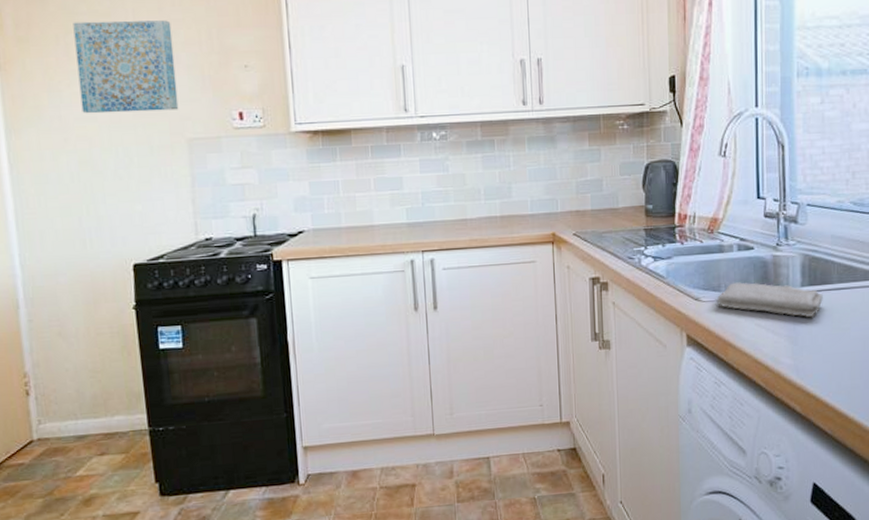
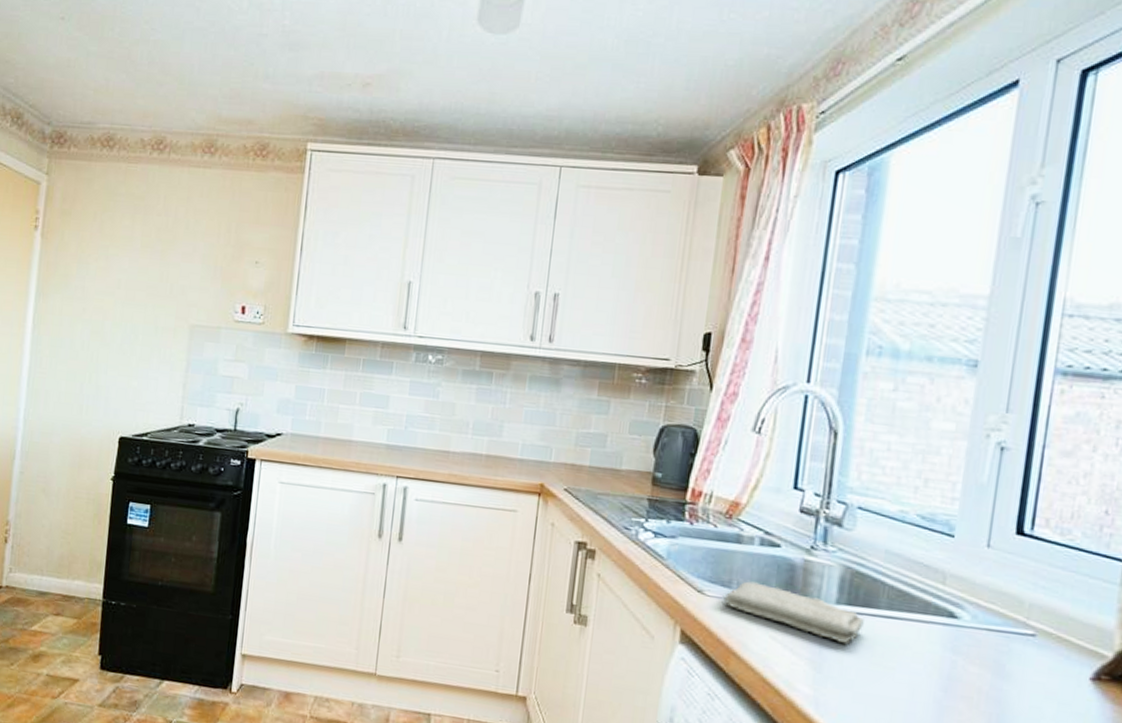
wall art: present [73,20,179,114] -> none [103,201,196,296]

